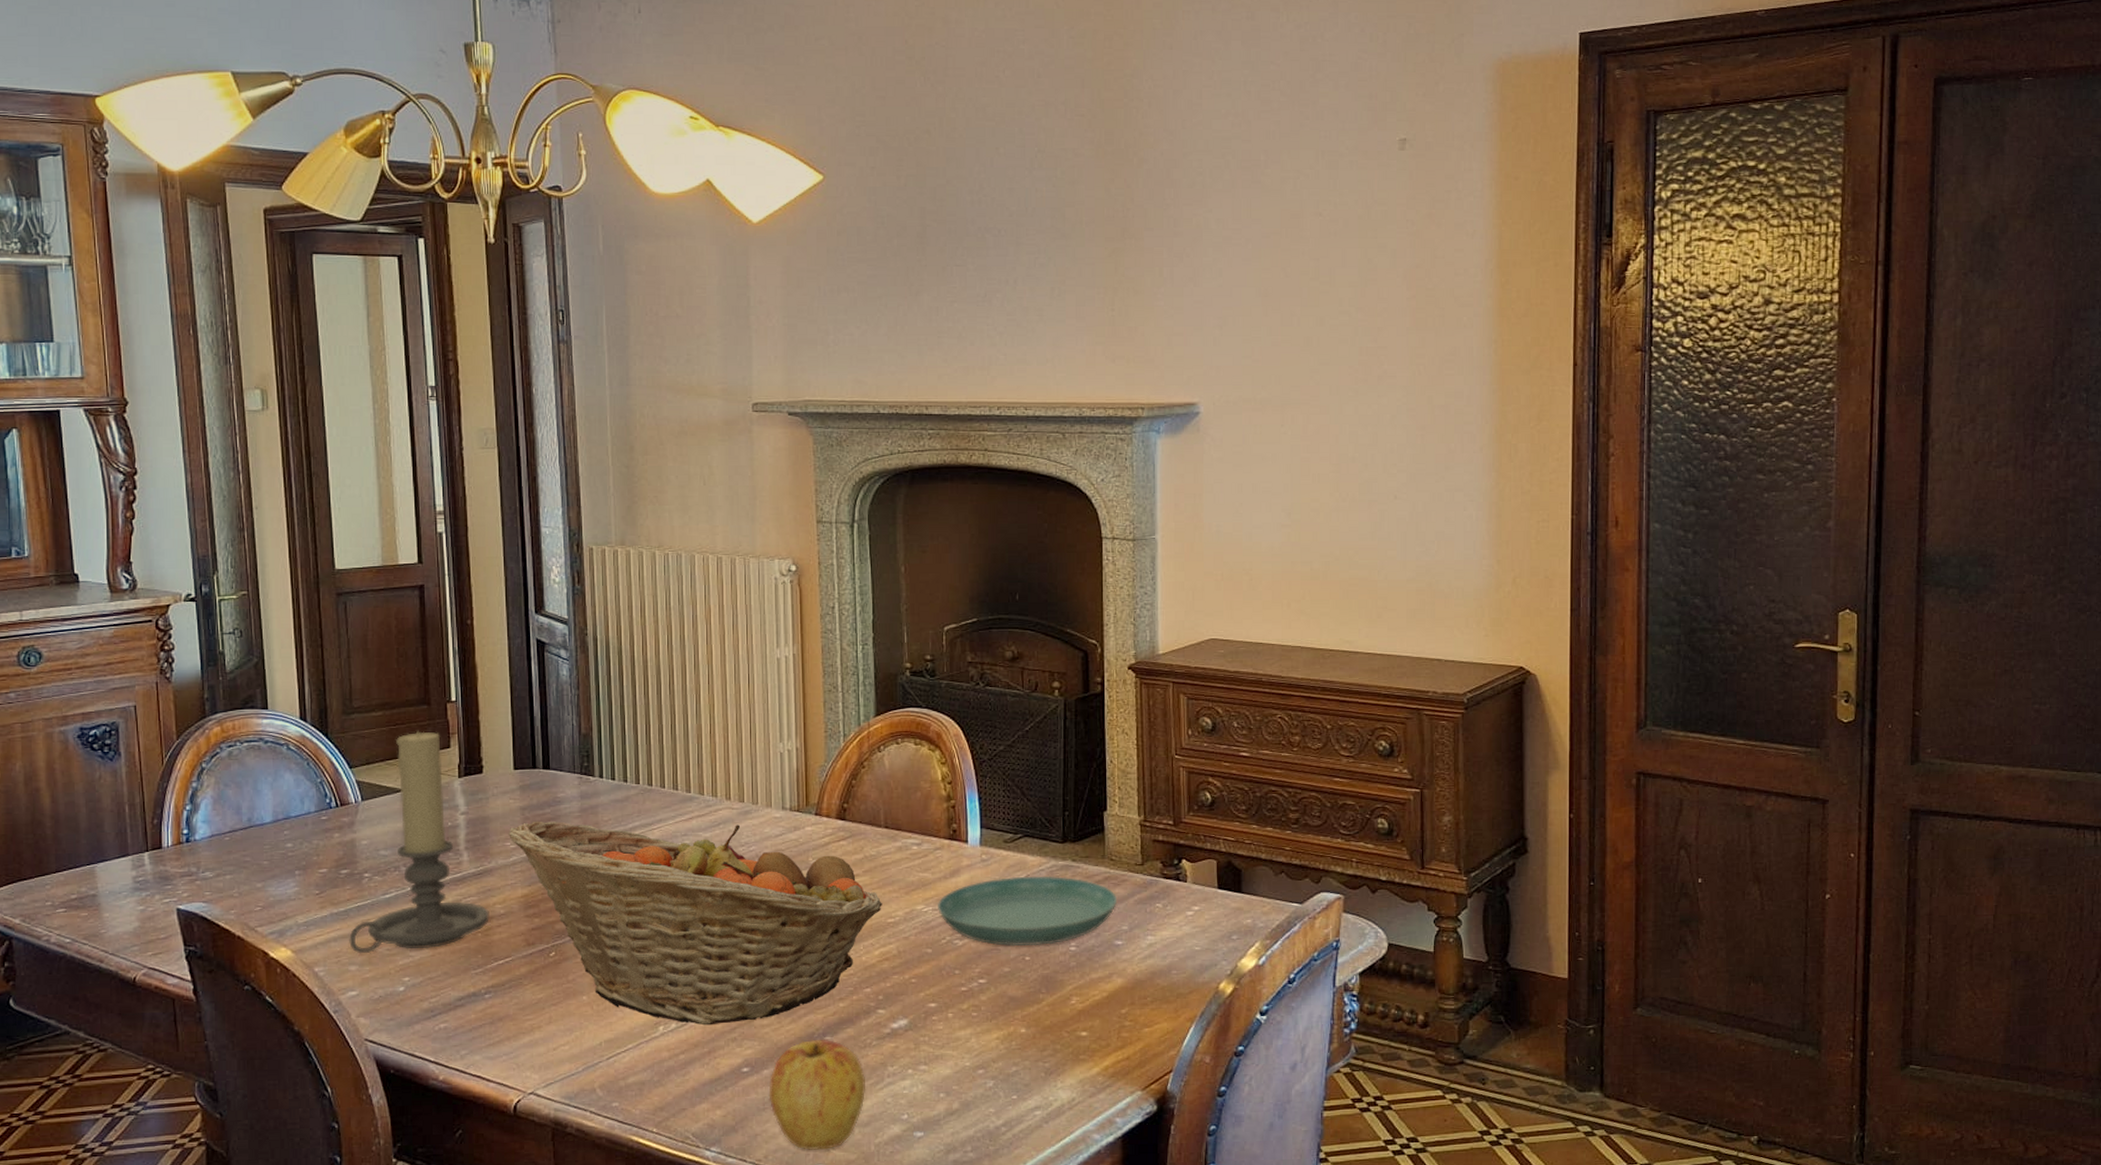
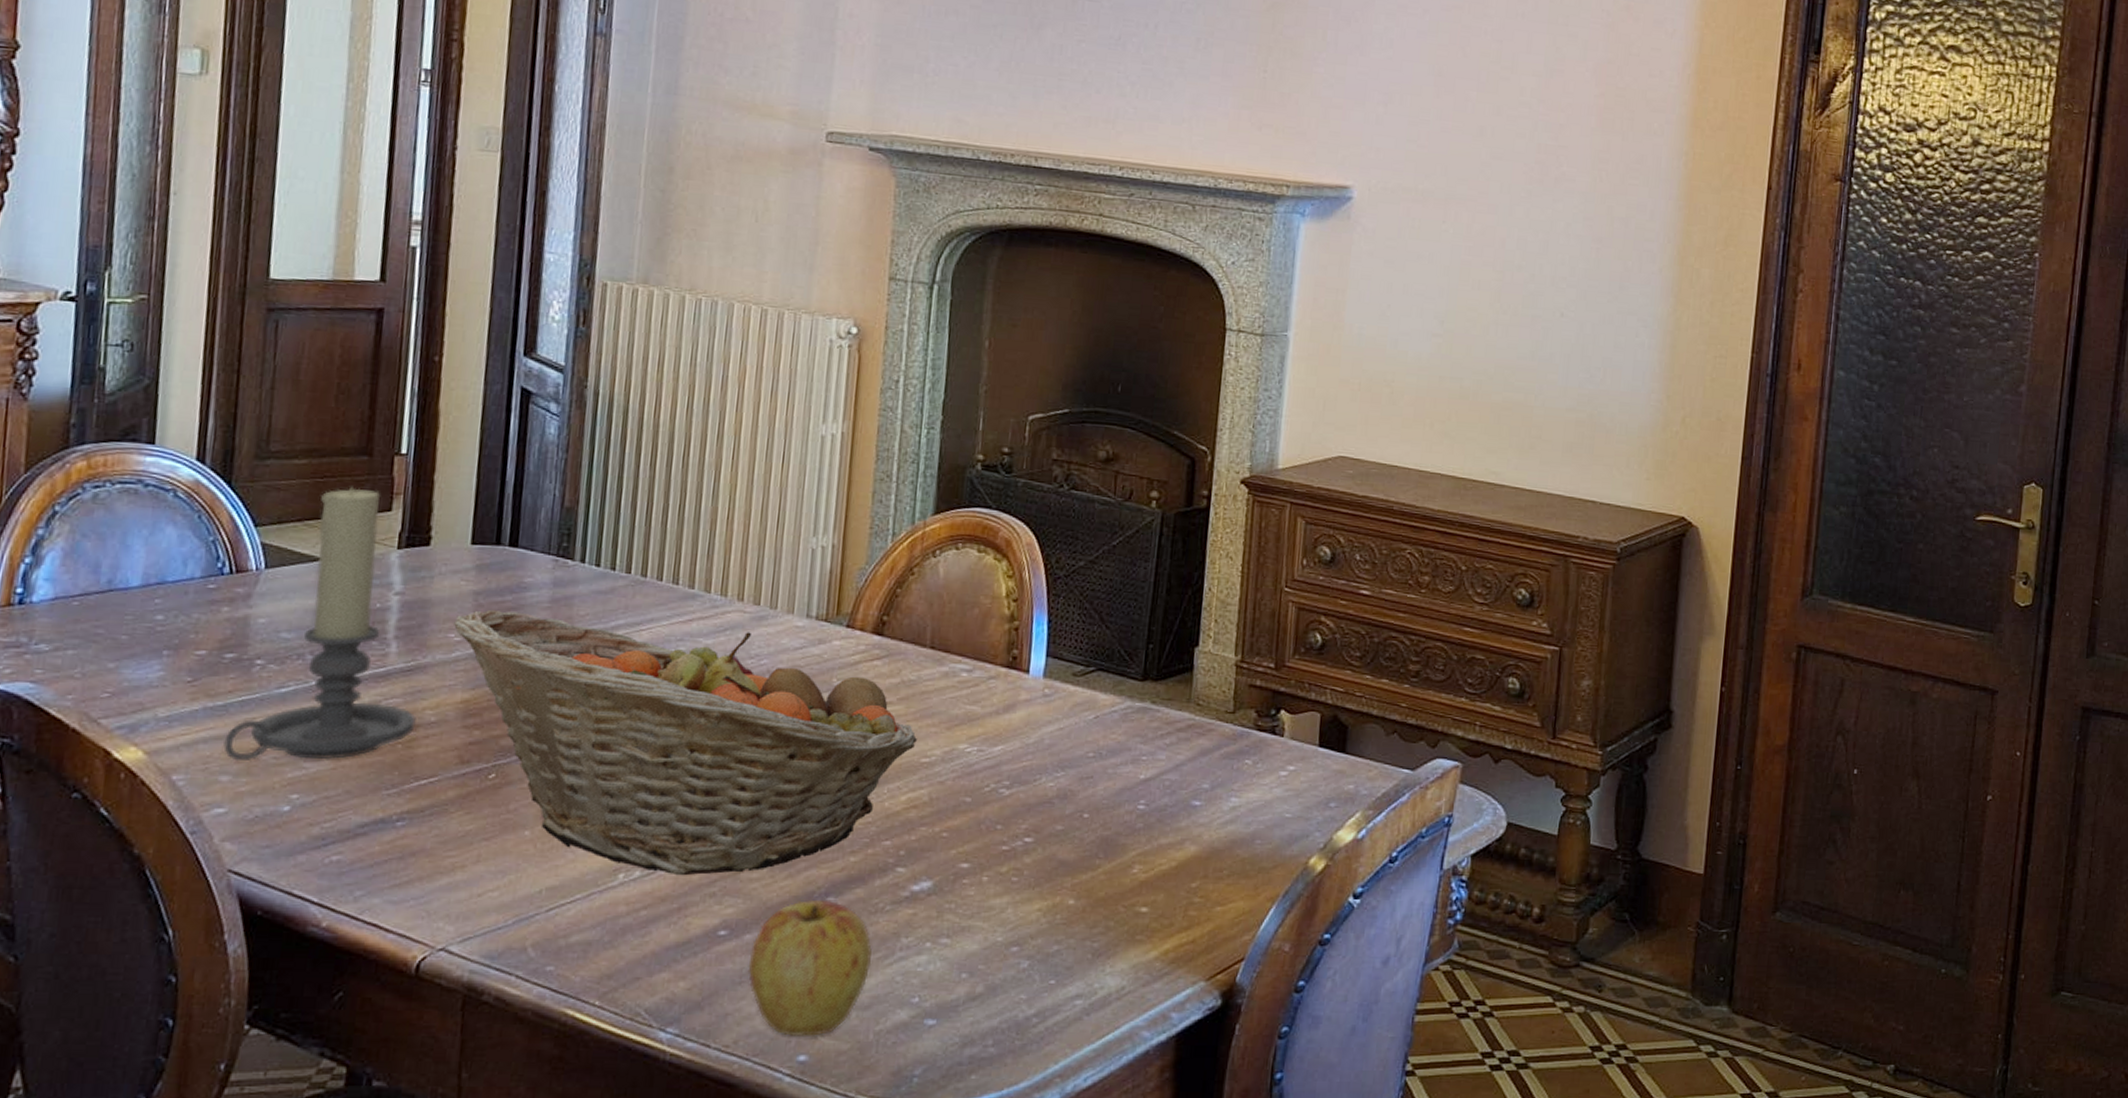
saucer: present [937,875,1118,947] -> none [983,718,1201,802]

